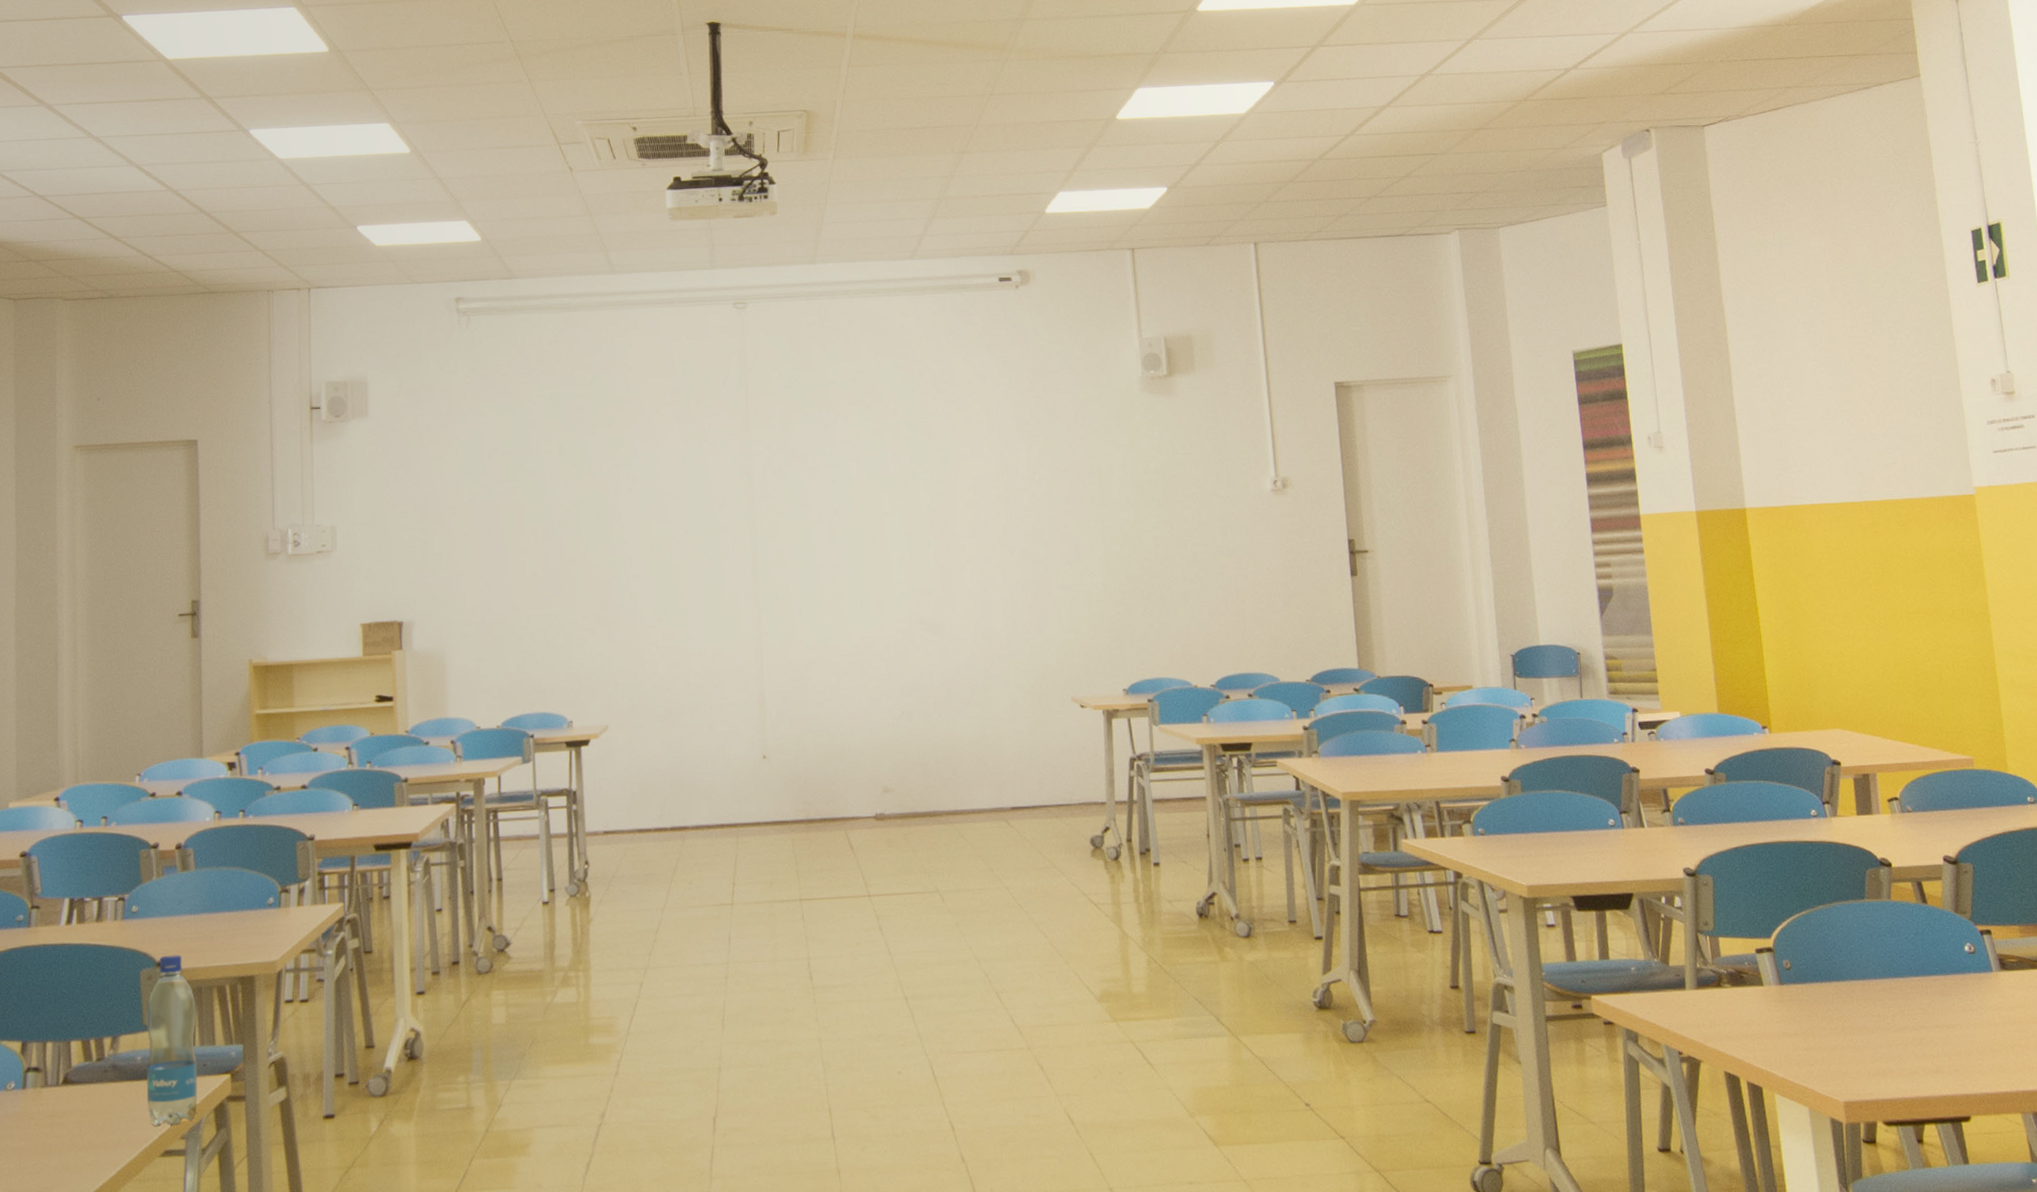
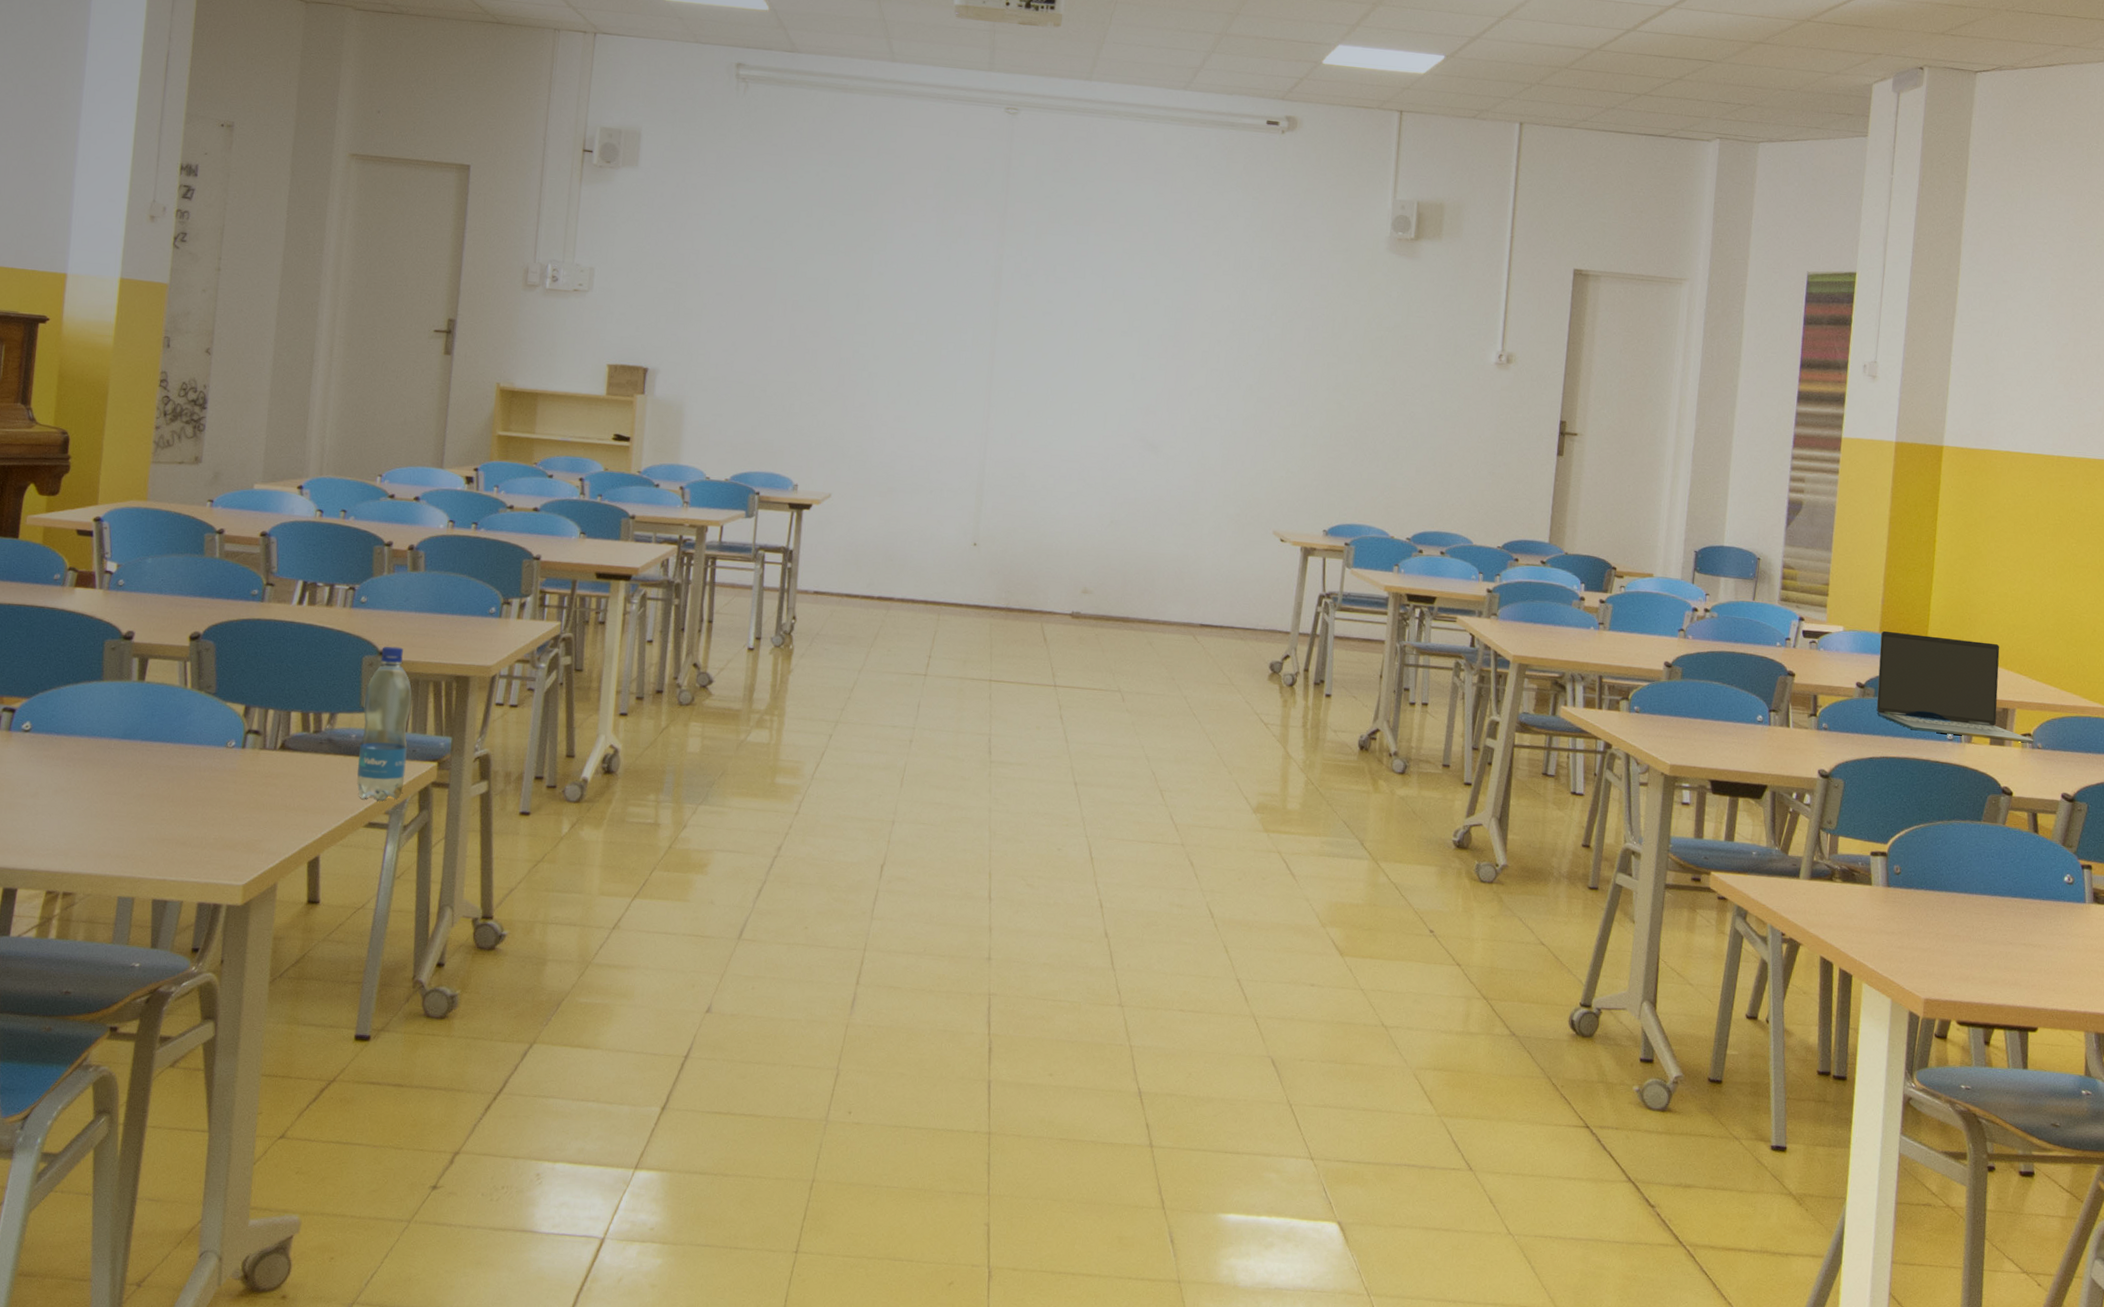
laptop: none [1719,707,1902,812] -> present [1876,630,2034,744]

